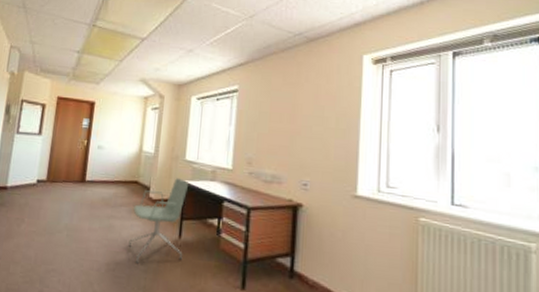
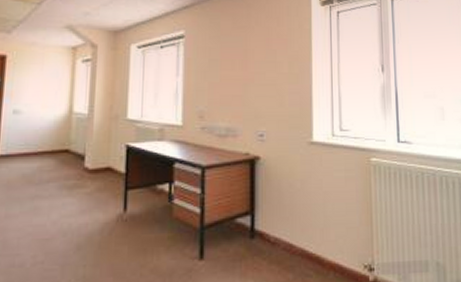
office chair: present [128,178,189,264] -> none [60,141,133,249]

